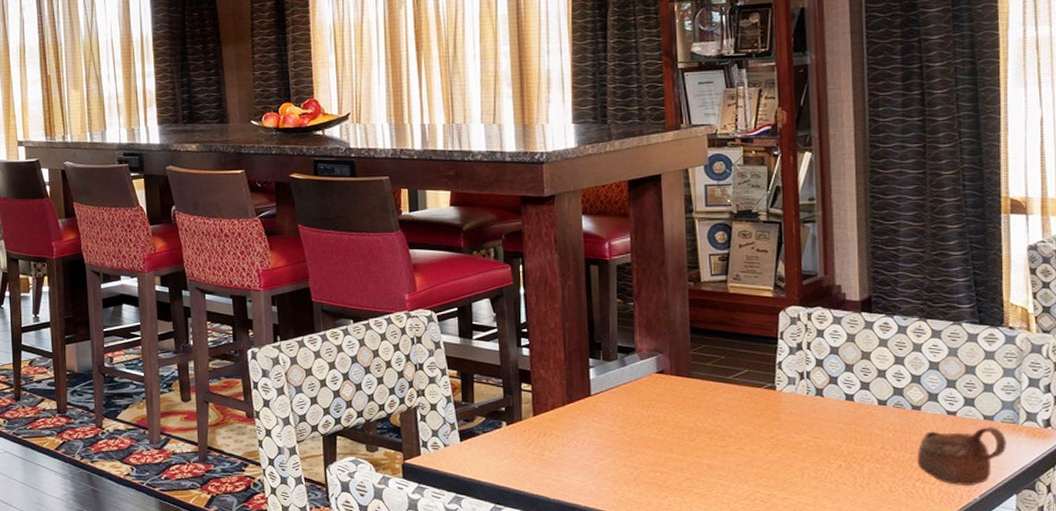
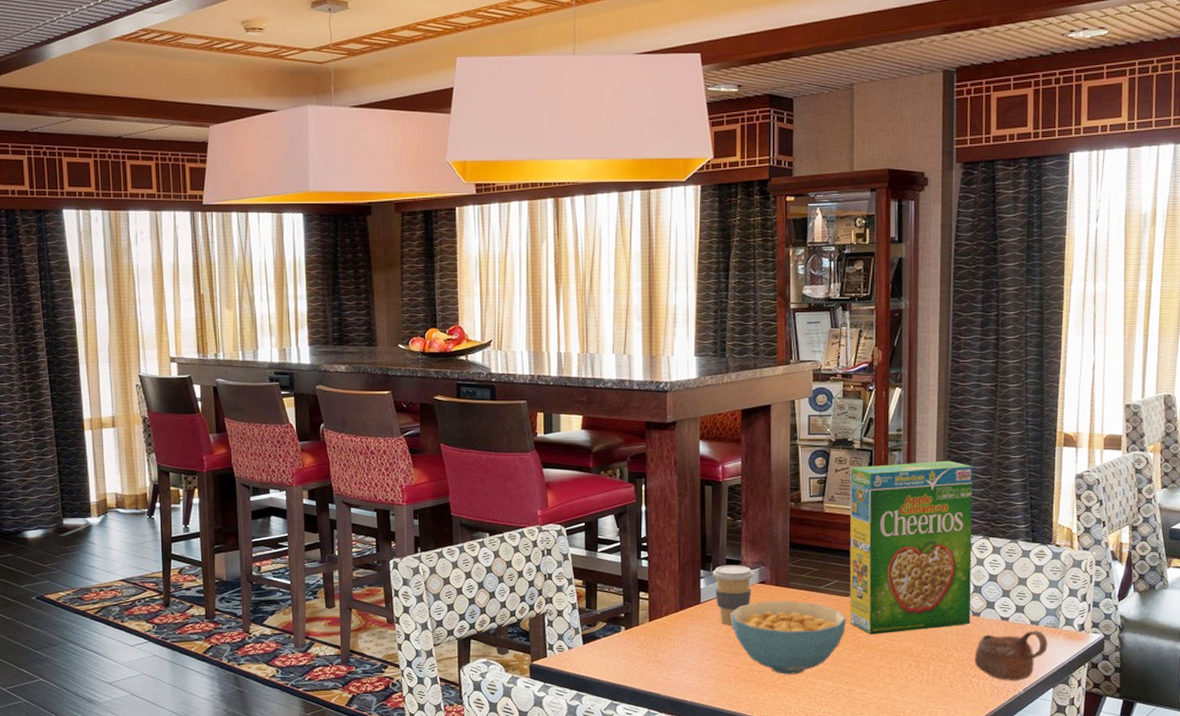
coffee cup: none [602,353,651,421] -> present [712,565,754,626]
cereal bowl: none [626,393,762,477] -> present [731,601,847,675]
cereal box: none [757,232,910,431] -> present [849,460,973,635]

